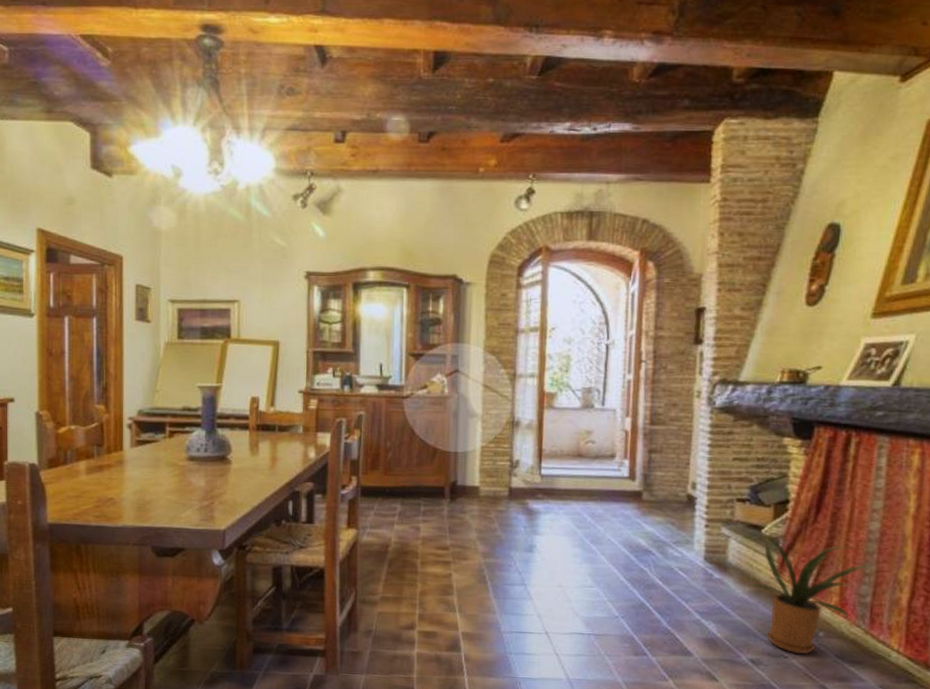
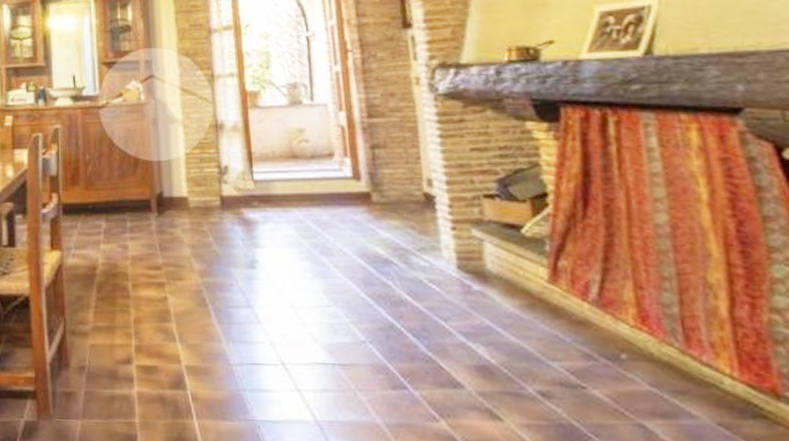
house plant: present [747,533,870,655] -> none [516,234,668,384]

